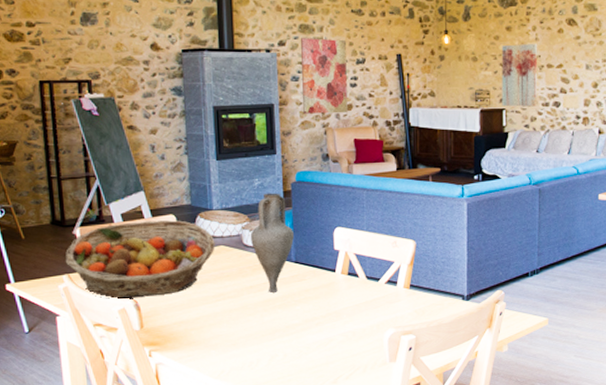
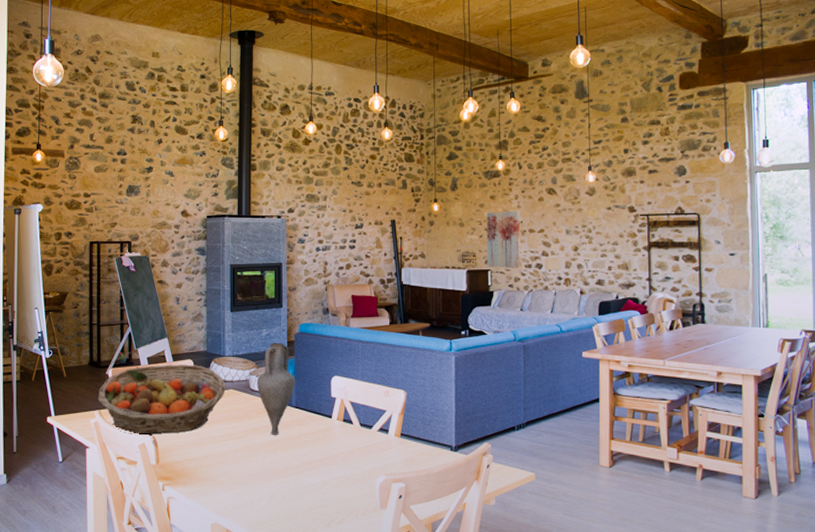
wall art: present [301,38,348,114] -> none [308,206,346,272]

